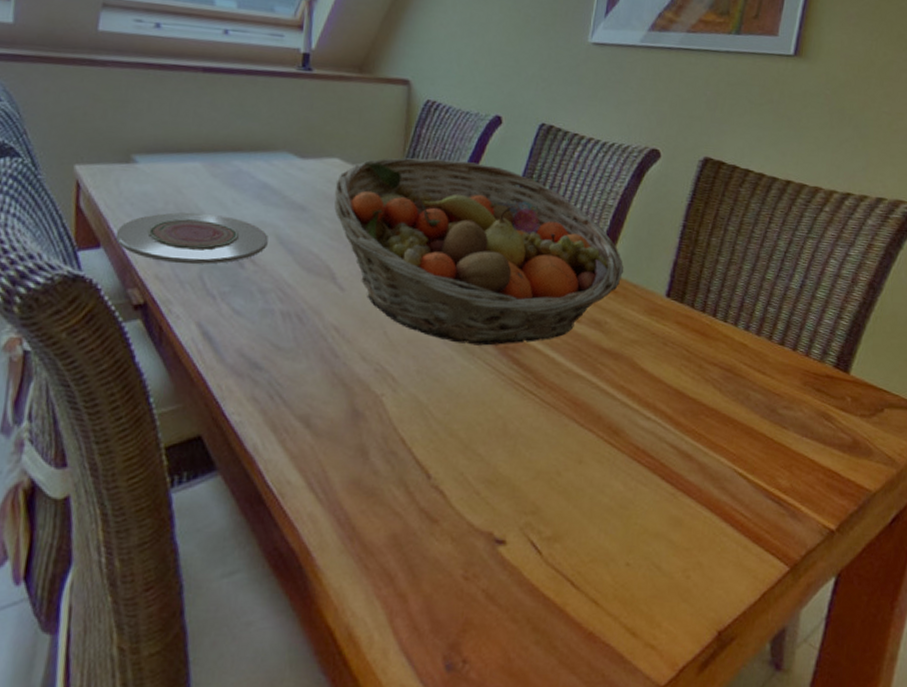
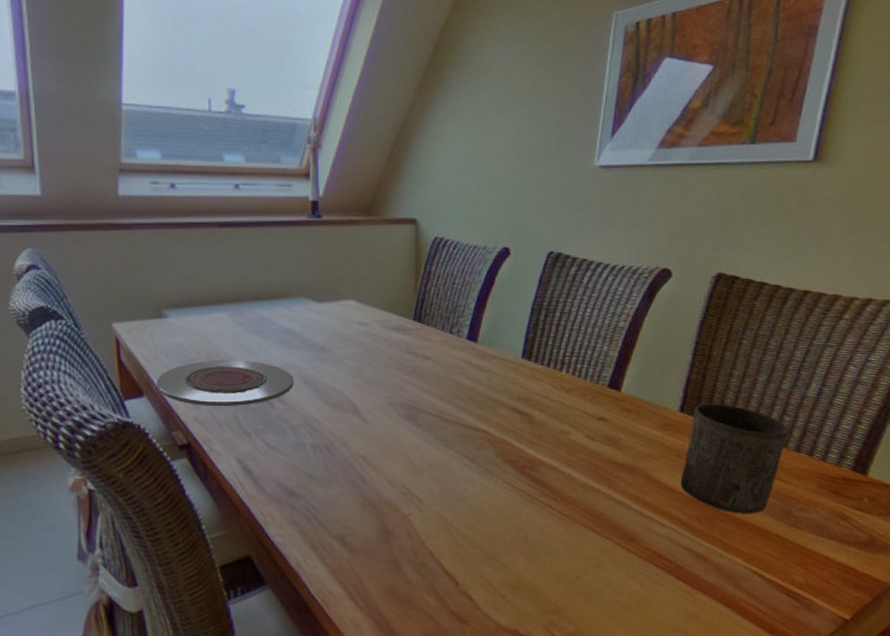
fruit basket: present [334,157,624,346] -> none [352,293,637,466]
cup: none [666,289,774,410] -> present [680,403,790,514]

